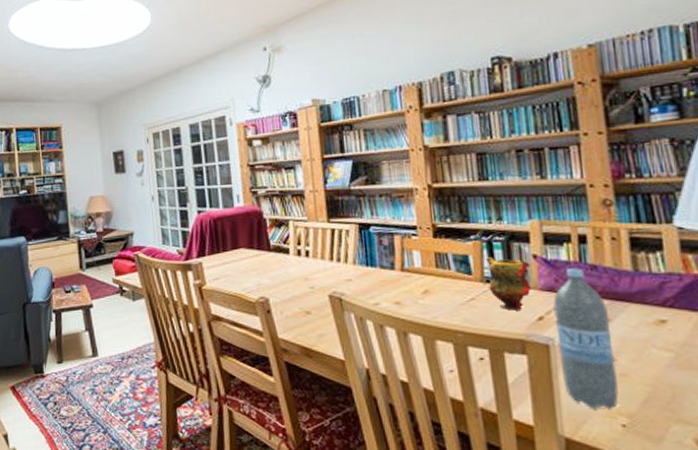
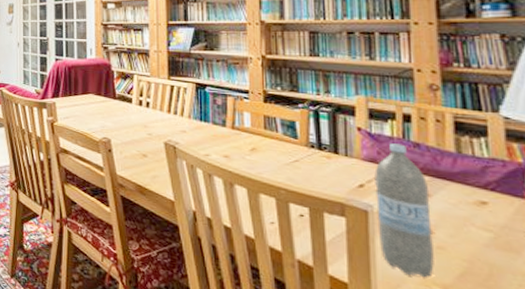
teapot: present [486,257,532,311] -> none [312,125,355,176]

